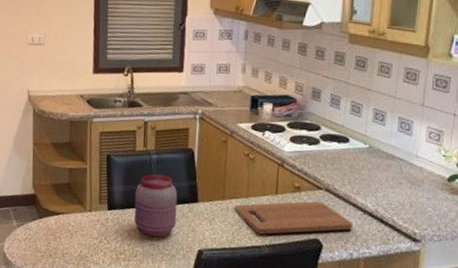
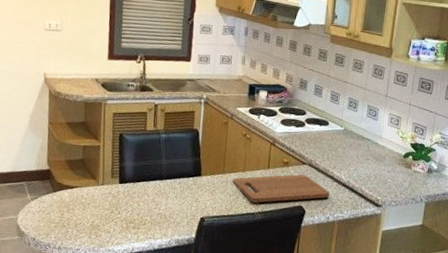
jar: present [134,174,178,238] -> none [143,151,184,208]

